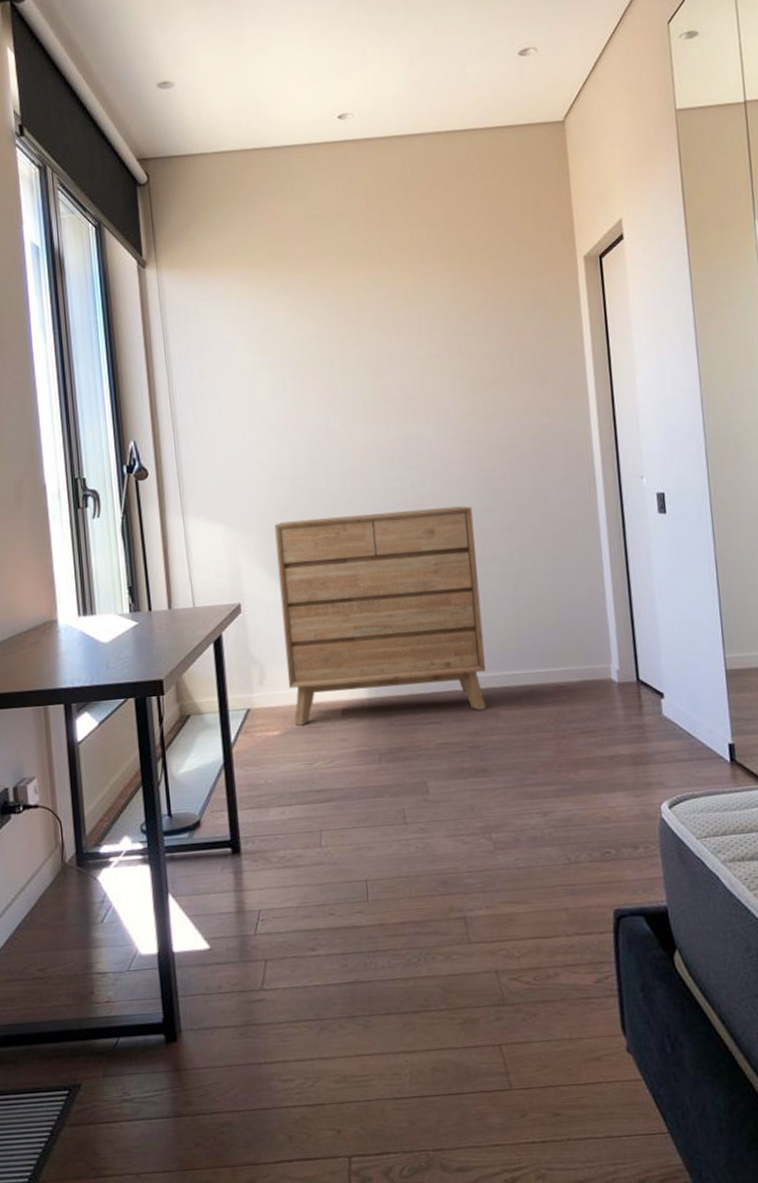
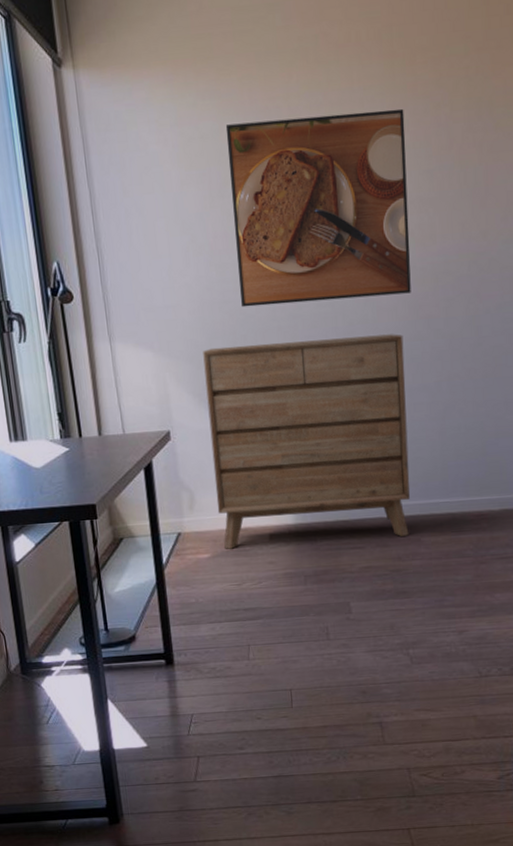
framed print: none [297,300,478,482] -> present [225,108,411,308]

